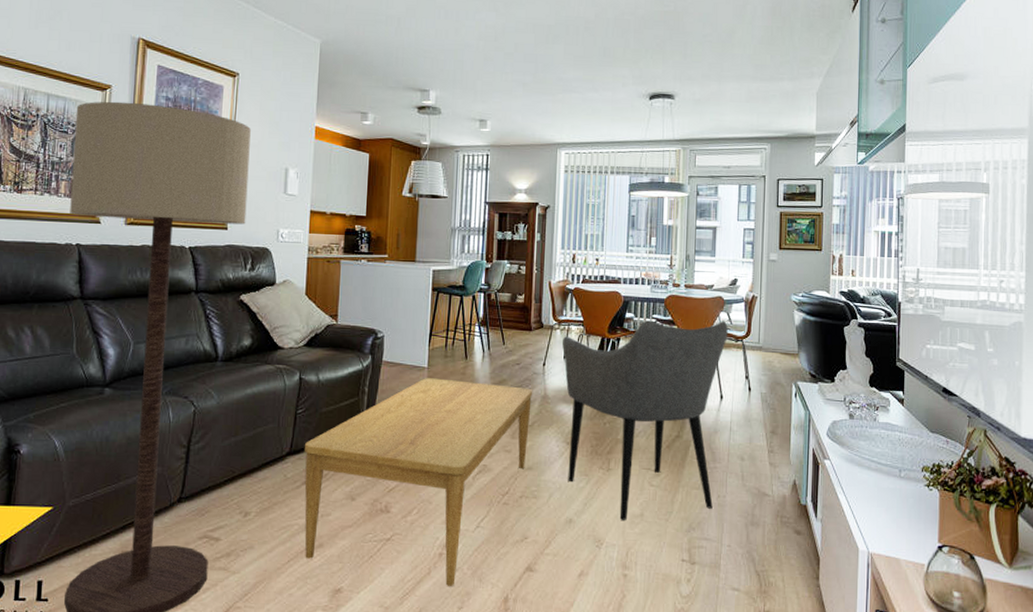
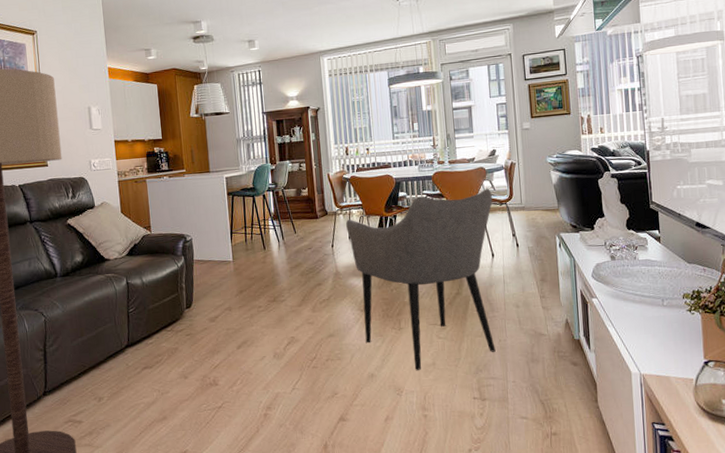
coffee table: present [304,378,533,586] -> none [139,267,328,440]

